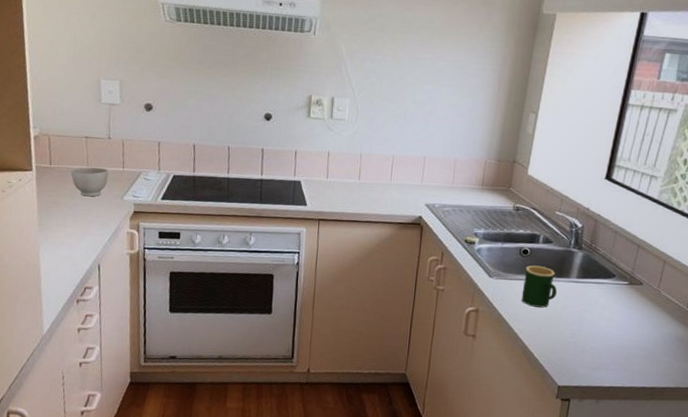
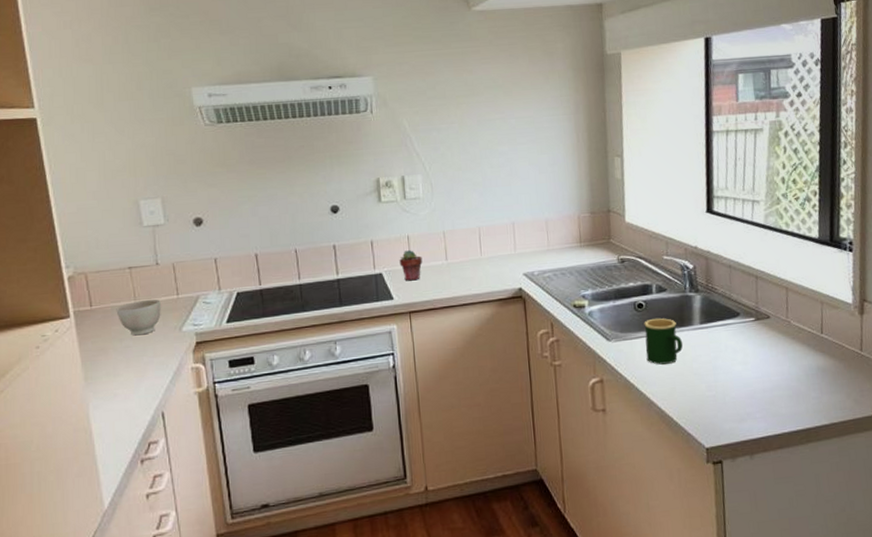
potted succulent: none [317,164,338,193] -> present [399,249,423,281]

